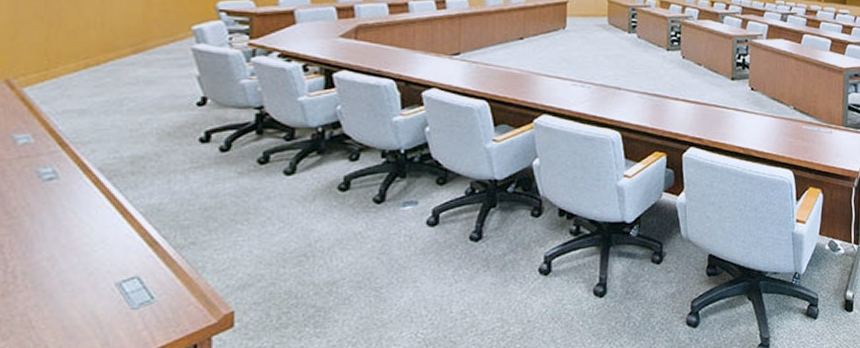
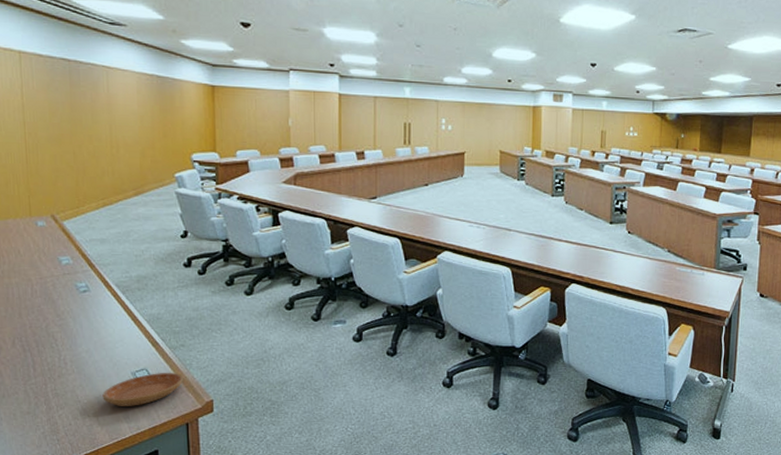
saucer: none [69,279,192,330] -> present [102,372,183,406]

